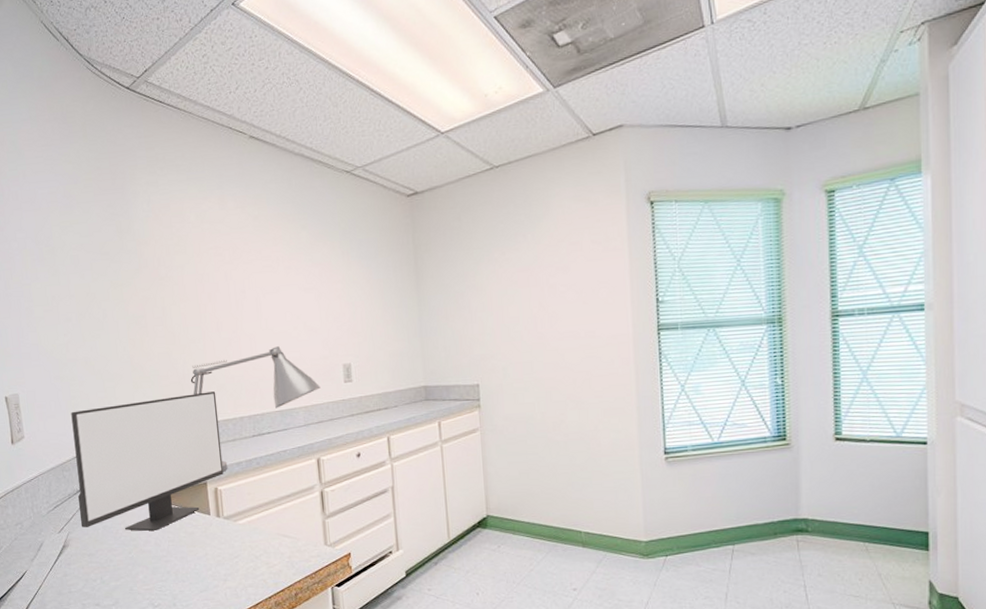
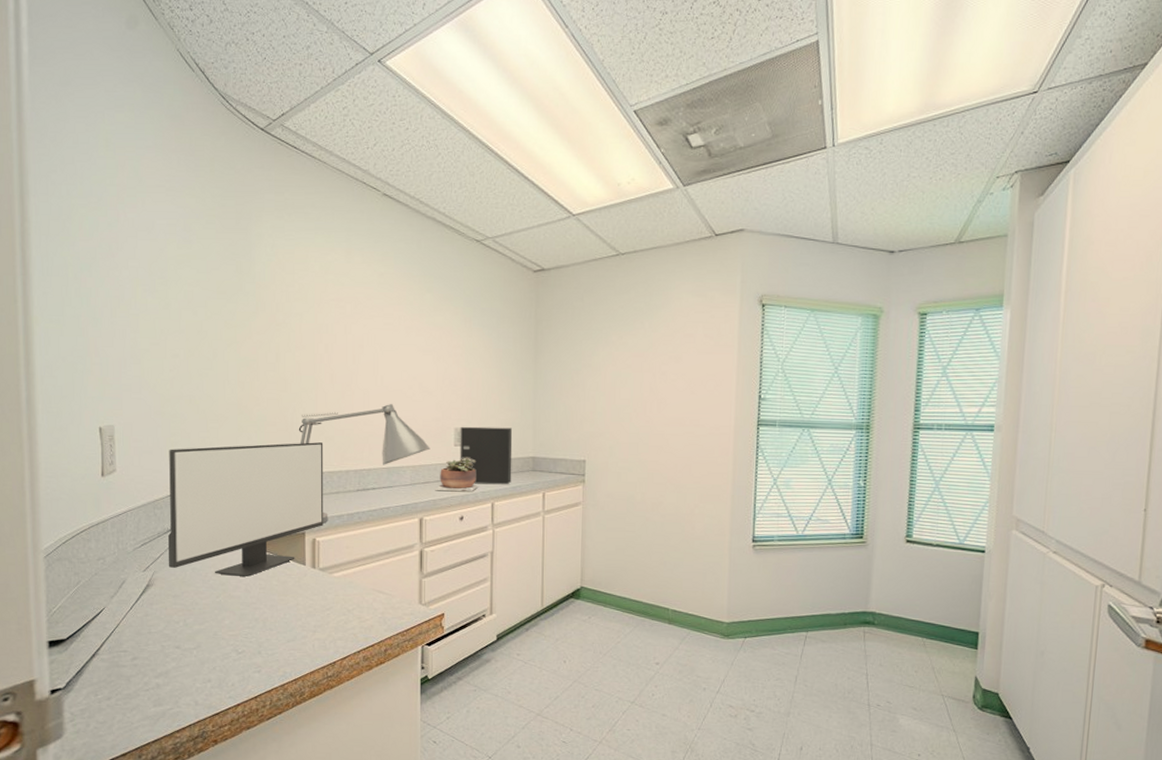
succulent plant: none [329,392,372,430] -> present [435,457,477,492]
binder: none [348,358,406,419] -> present [459,426,513,485]

